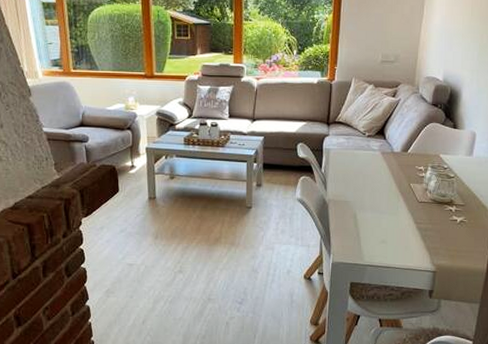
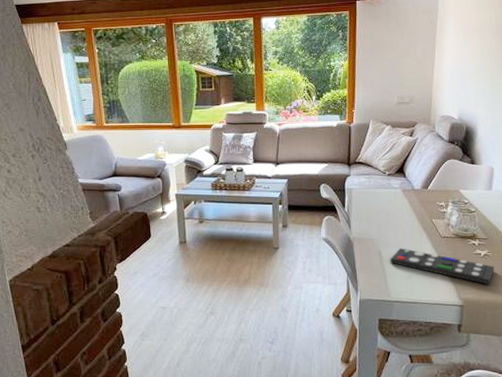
remote control: none [365,211,470,252] -> present [390,247,495,285]

